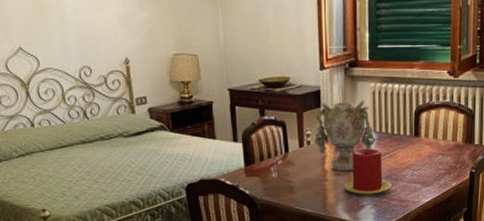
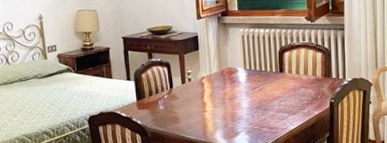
vase: present [314,99,376,172] -> none [194,42,247,104]
candle: present [343,148,392,195] -> none [220,83,262,124]

